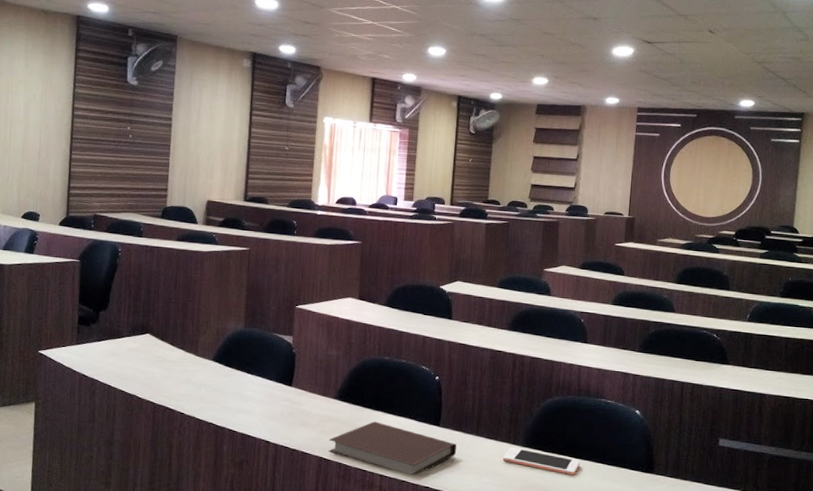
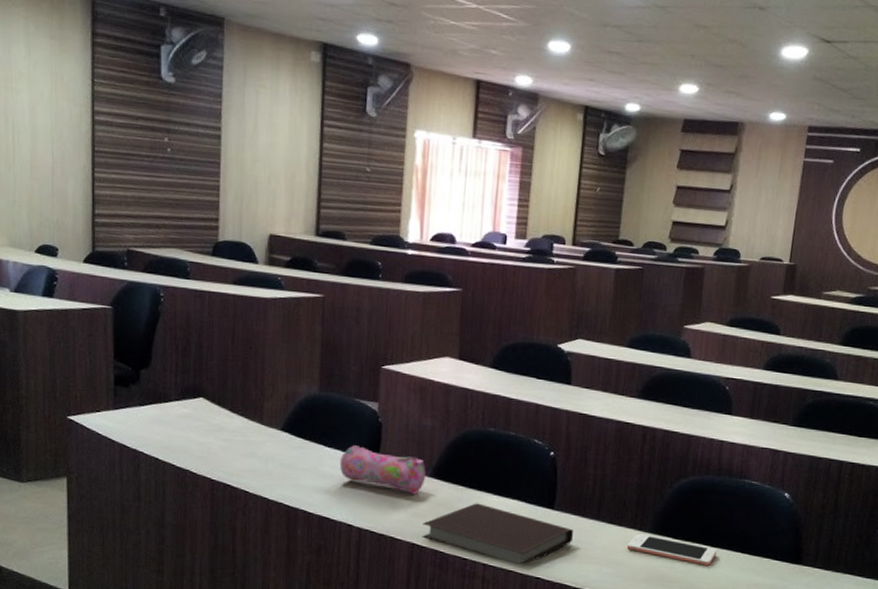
pencil case: none [260,373,336,414] -> present [339,445,431,495]

